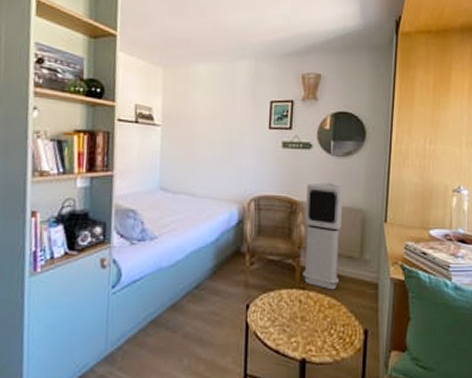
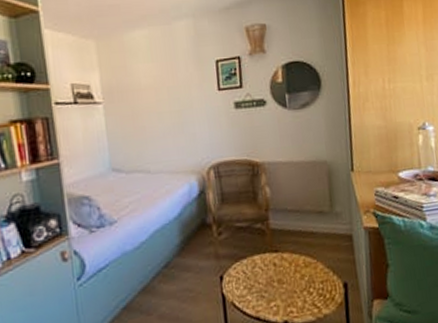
air purifier: present [303,182,343,290] -> none [266,138,312,249]

